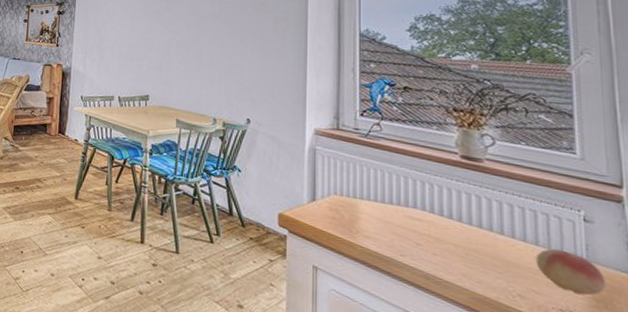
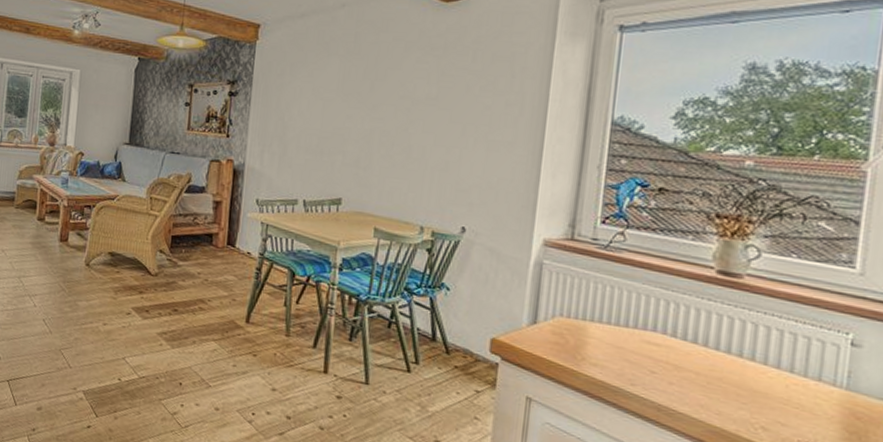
fruit: present [535,248,607,296] -> none [787,376,865,428]

